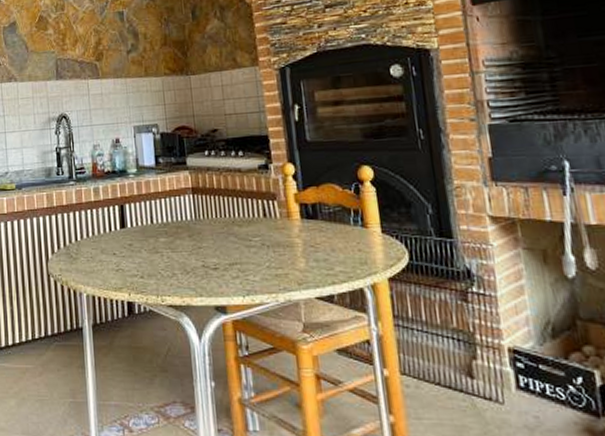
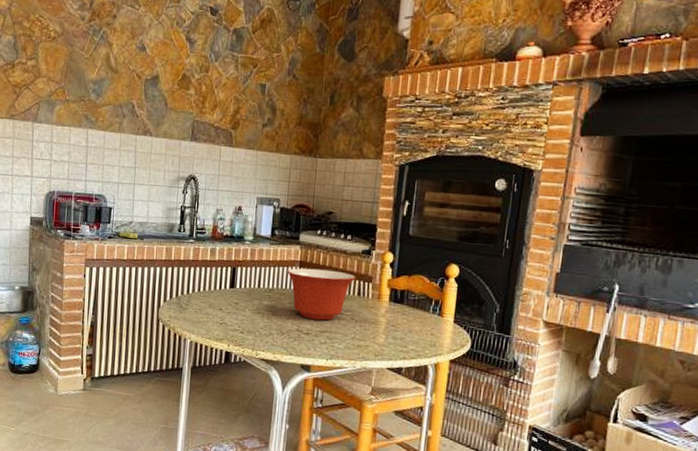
mixing bowl: none [180,192,257,252] -> present [287,268,355,321]

